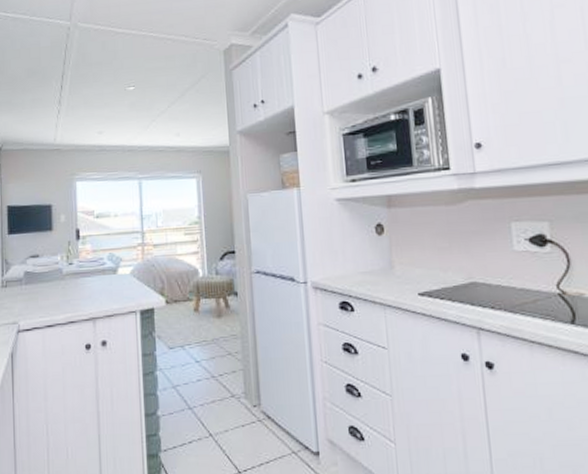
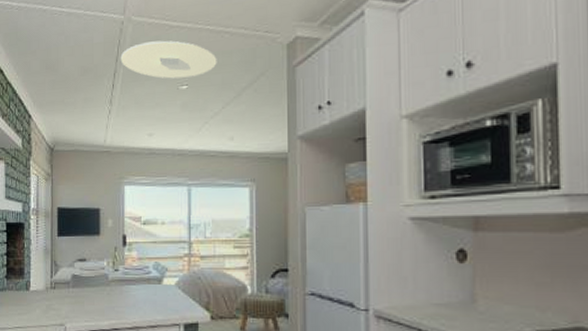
ceiling light: none [68,45,161,81] -> present [120,40,217,79]

